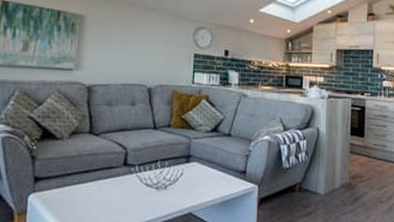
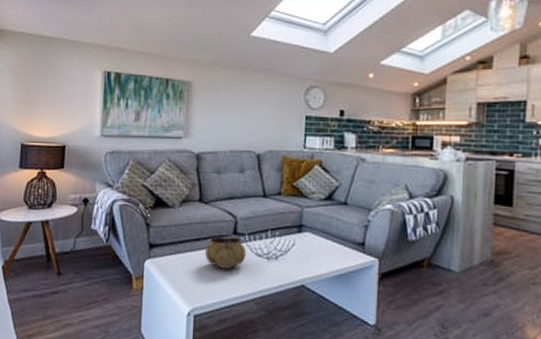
decorative bowl: none [94,168,137,200] -> present [205,236,247,269]

